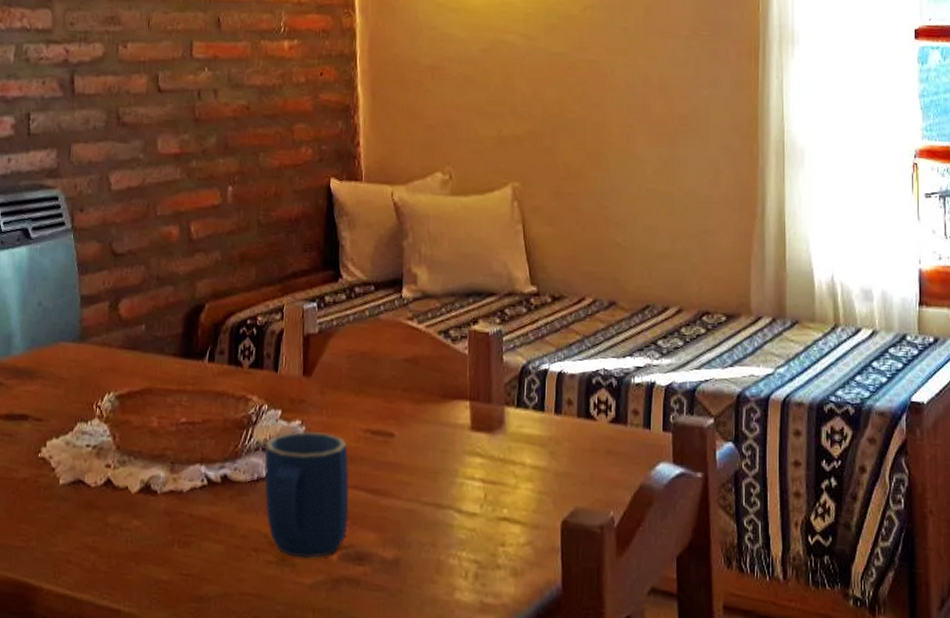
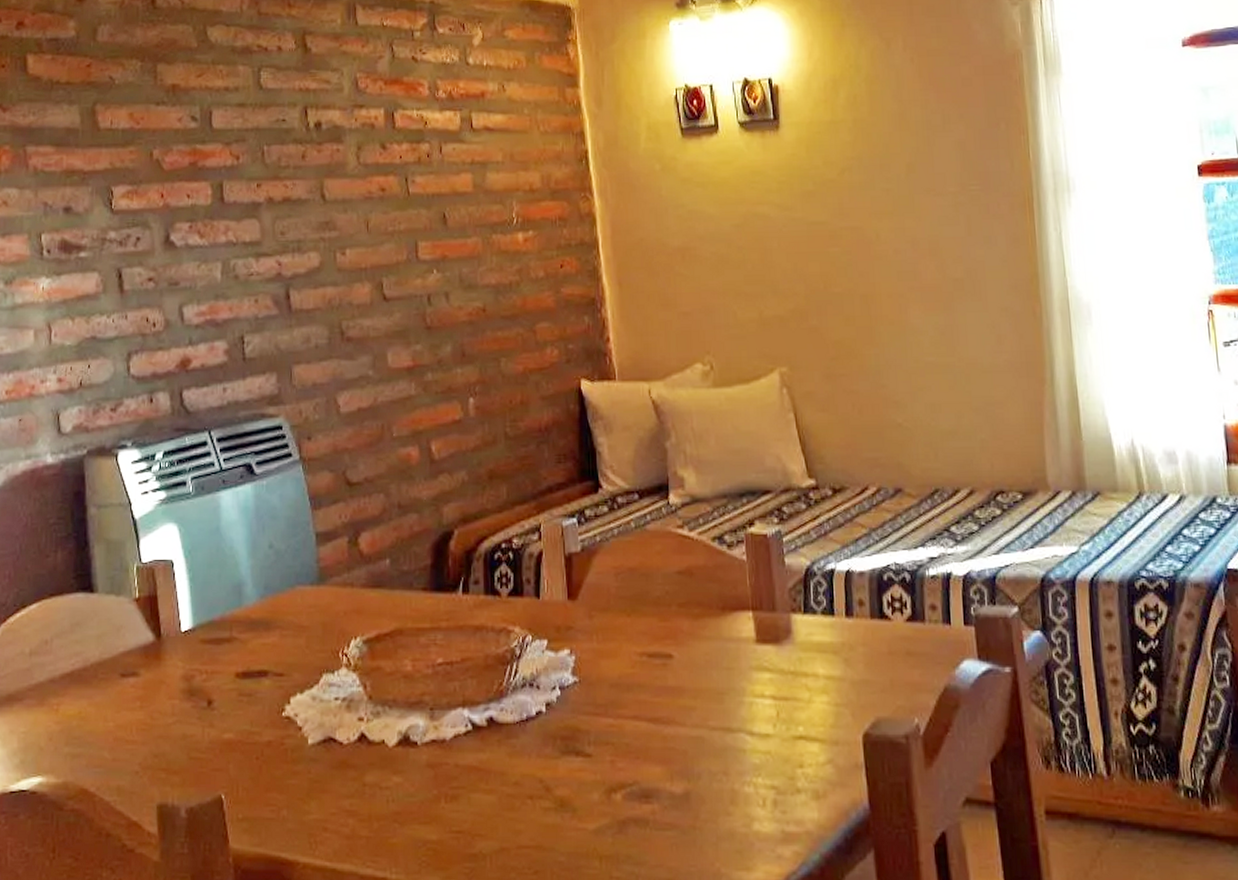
mug: present [264,430,350,558] -> none [532,659,630,801]

